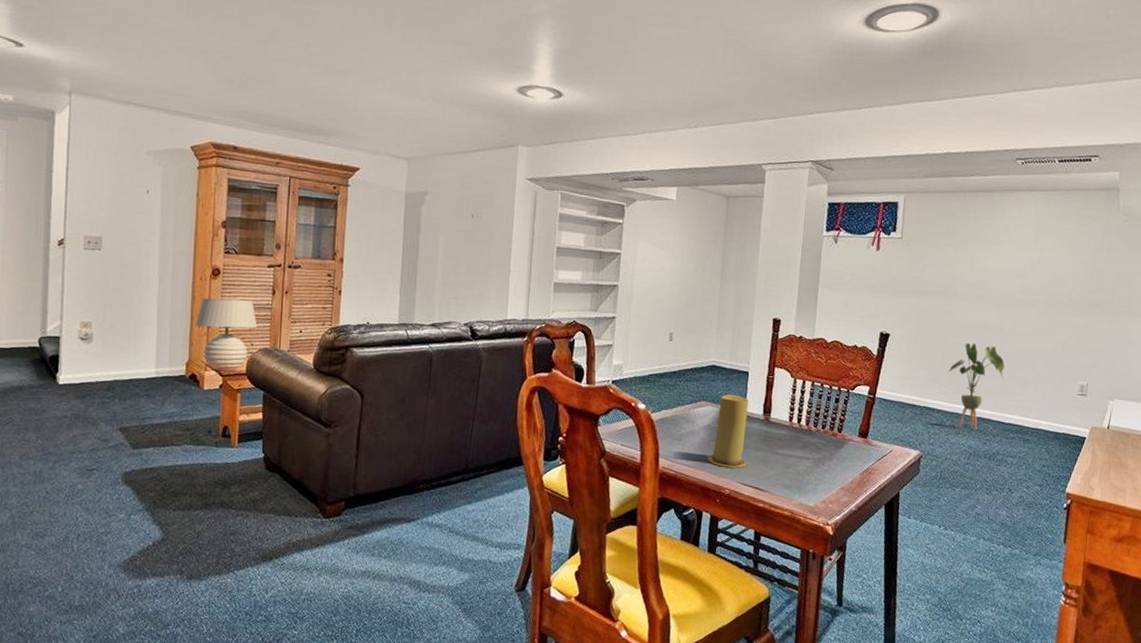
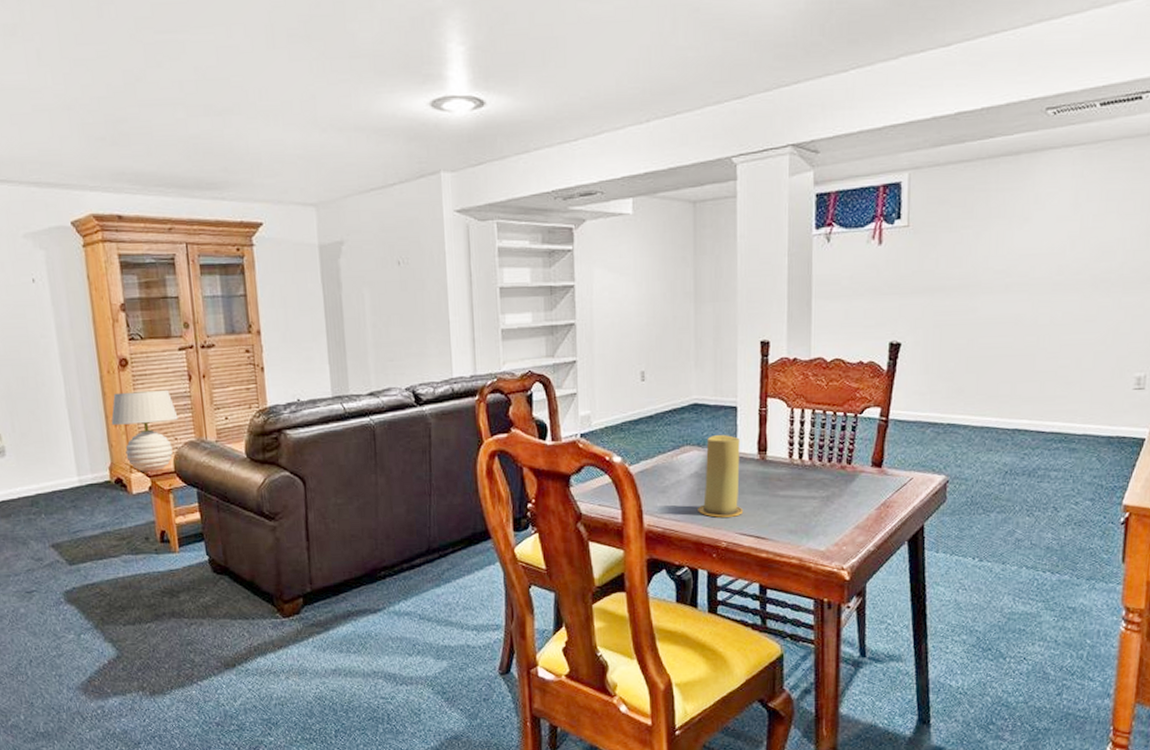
house plant: present [948,343,1005,430] -> none [974,342,1043,444]

